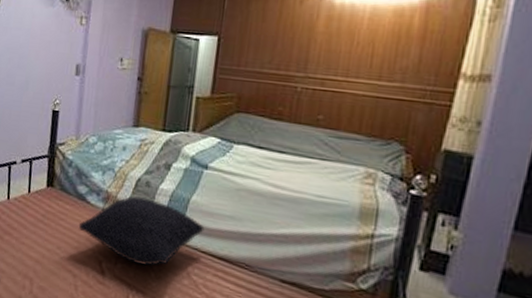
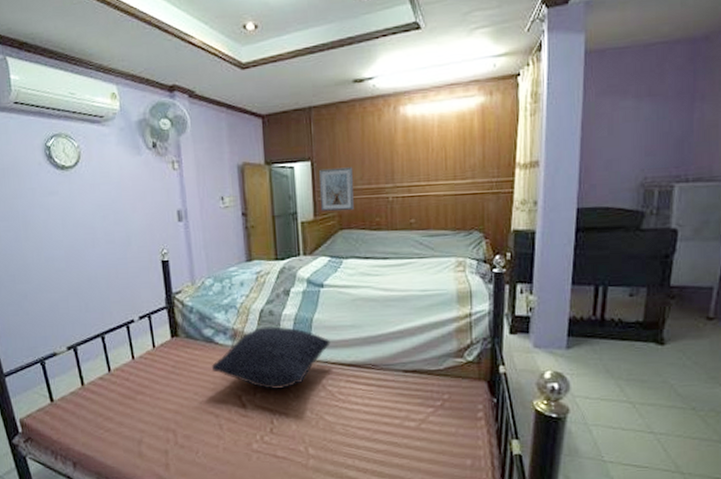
picture frame: none [219,46,263,95] -> present [319,167,354,211]

